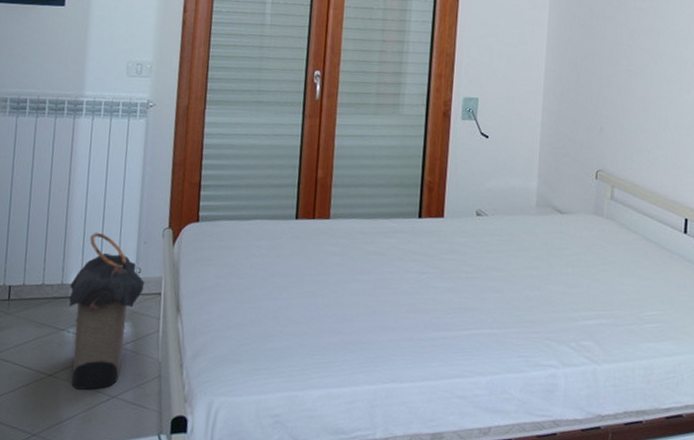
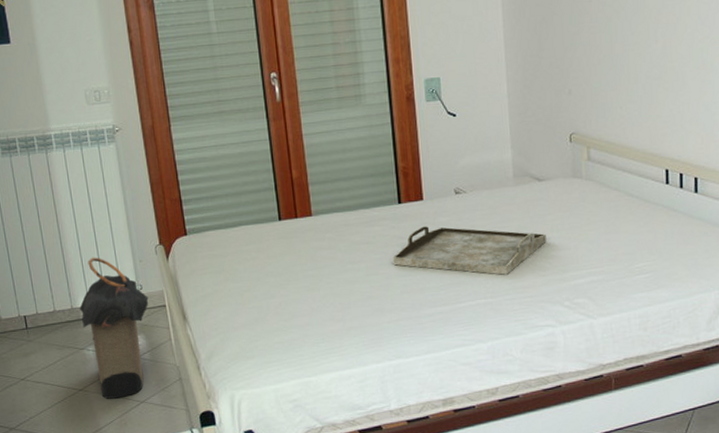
serving tray: none [403,244,561,306] -> present [392,226,546,275]

